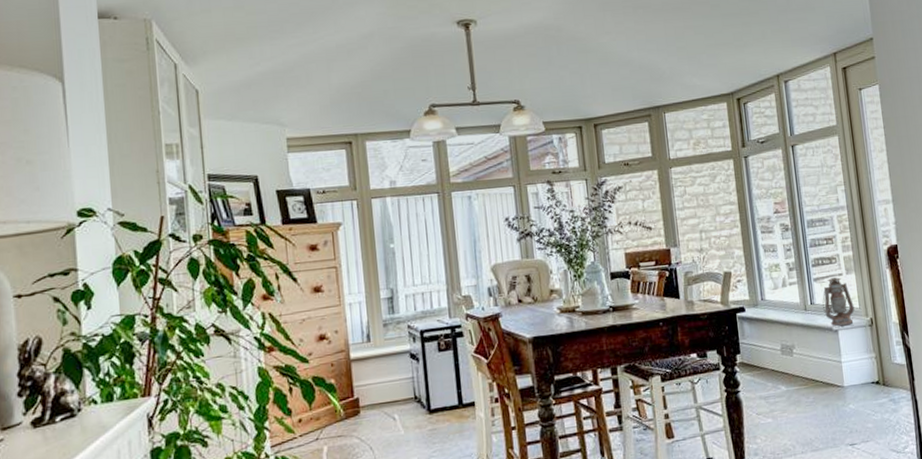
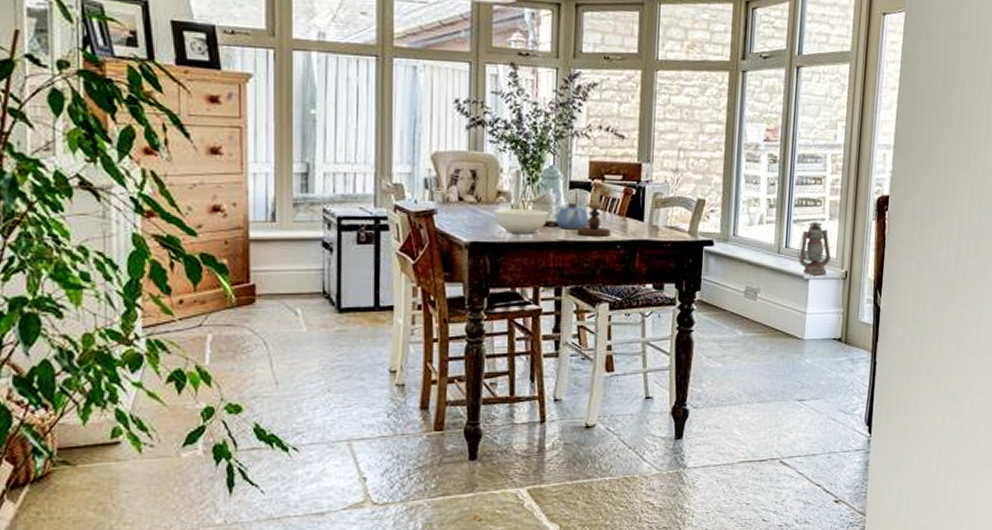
bowl: none [549,301,597,325] -> present [493,208,549,234]
teapot: none [602,290,632,315] -> present [556,202,589,230]
candlestick: none [623,277,652,319] -> present [577,191,611,236]

